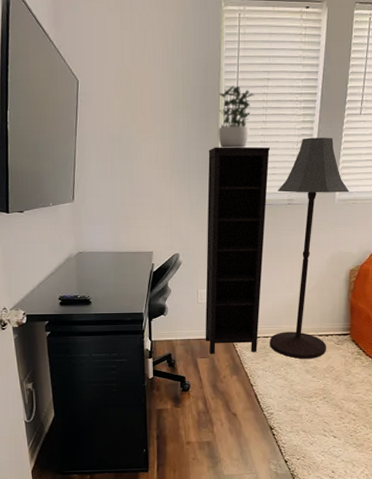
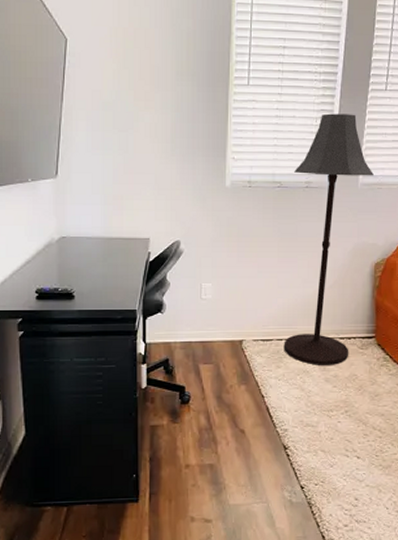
bookcase: present [205,146,270,355] -> none [209,120,286,360]
potted plant: present [218,85,255,148] -> none [227,52,269,122]

